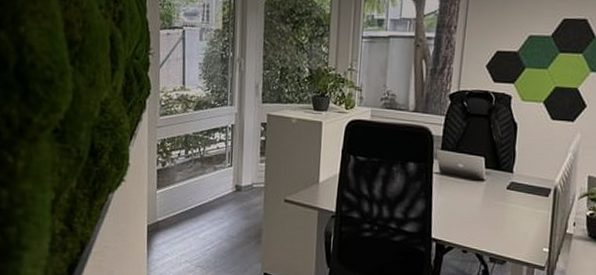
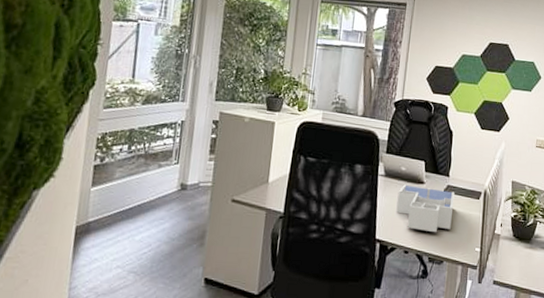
desk organizer: none [453,182,520,232] -> present [396,184,455,233]

